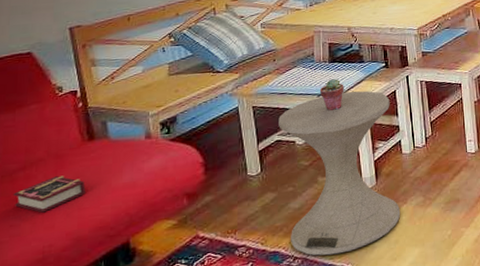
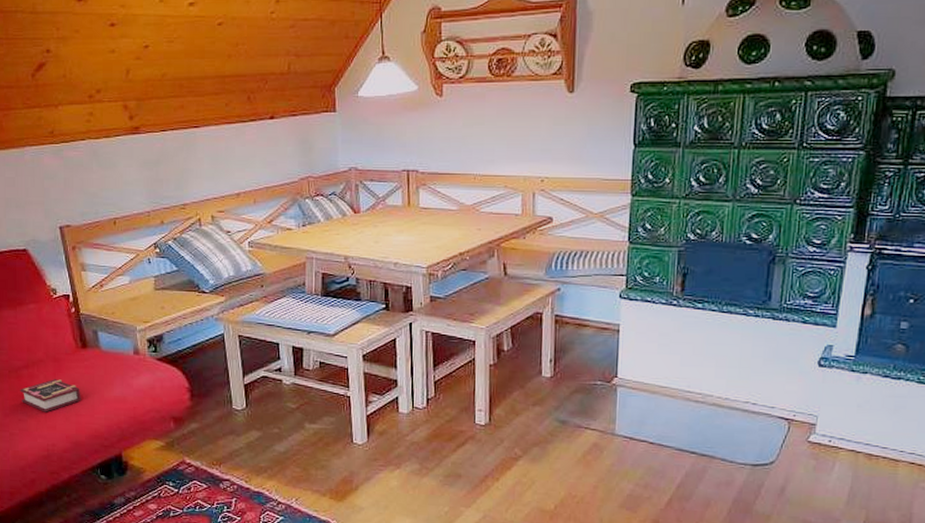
side table: present [279,91,401,256] -> none [265,333,393,508]
potted succulent: present [319,79,344,111] -> none [310,315,337,352]

